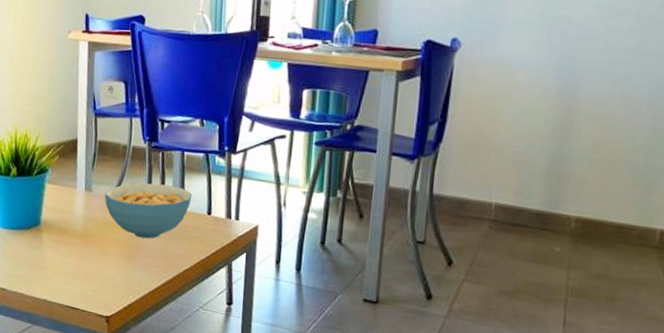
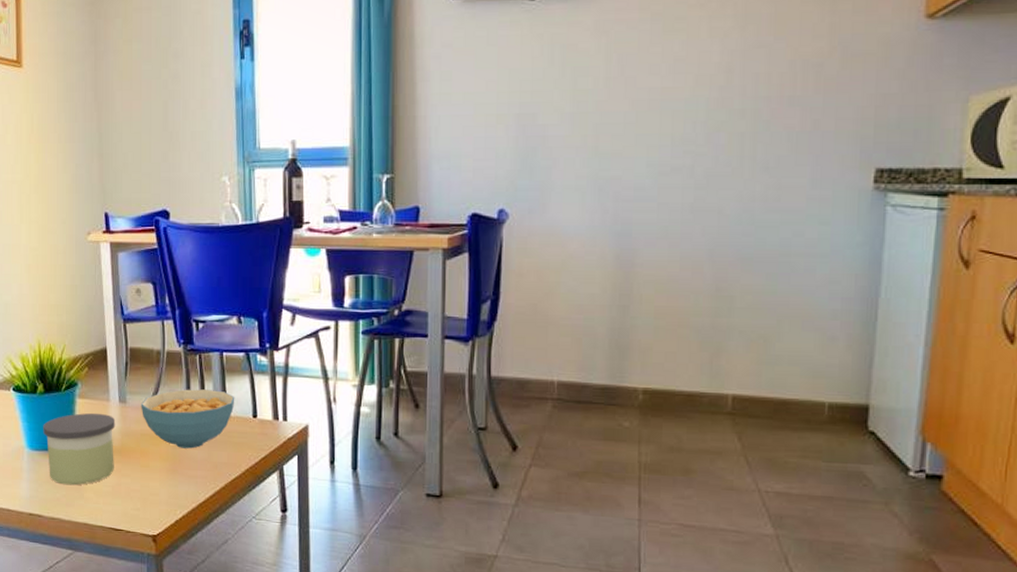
candle: none [13,197,80,264] -> present [43,412,116,486]

